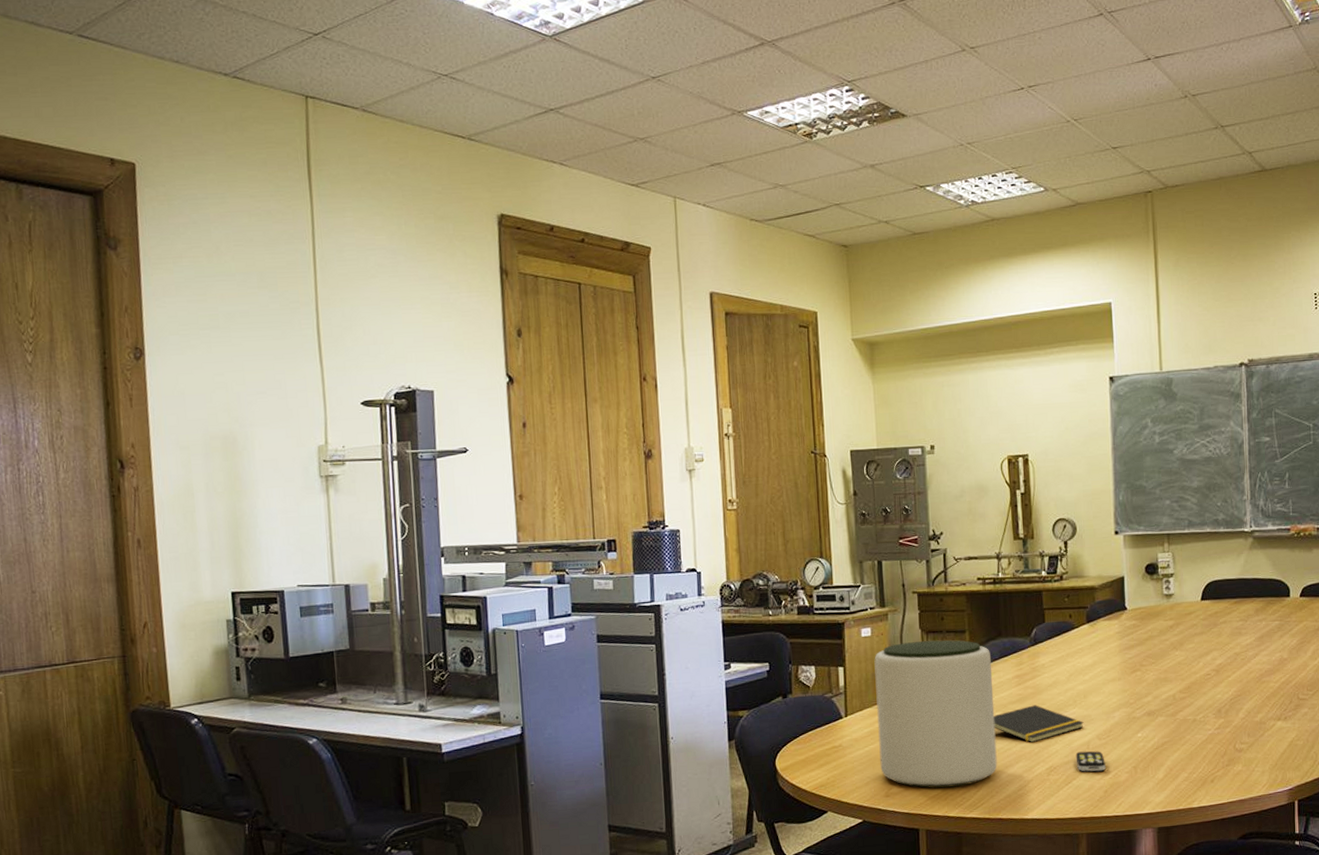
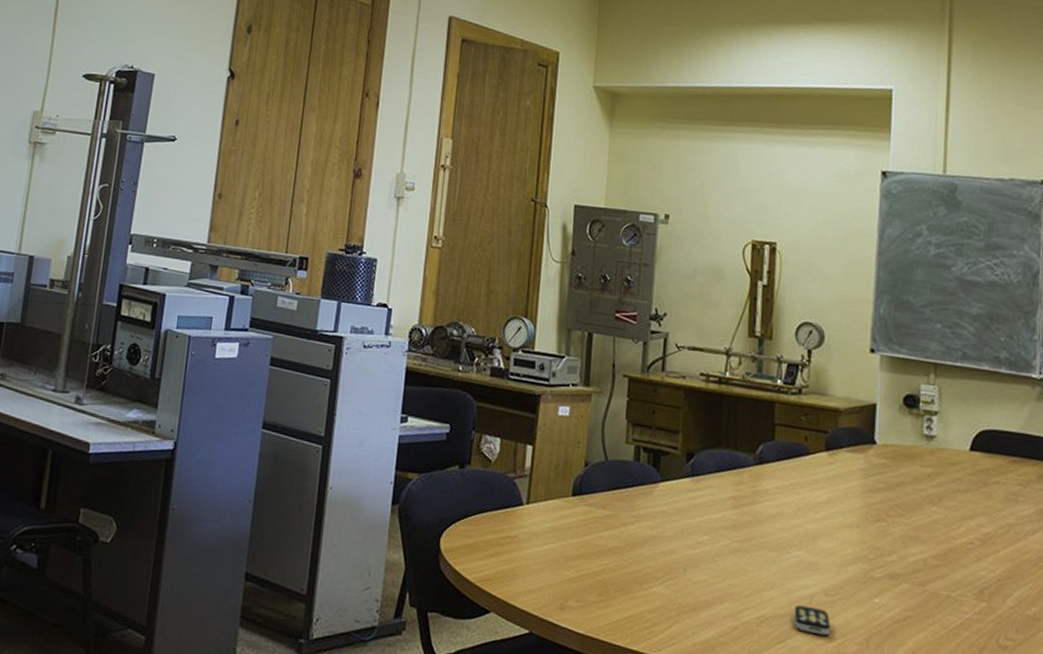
plant pot: present [874,640,997,789] -> none [558,431,706,617]
notepad: present [994,705,1084,743] -> none [699,536,809,583]

